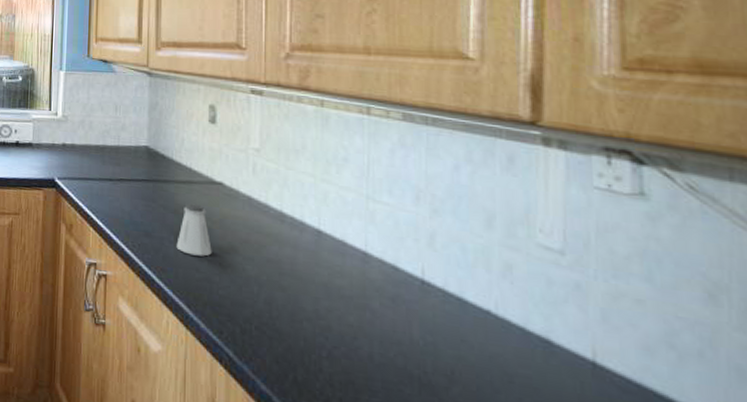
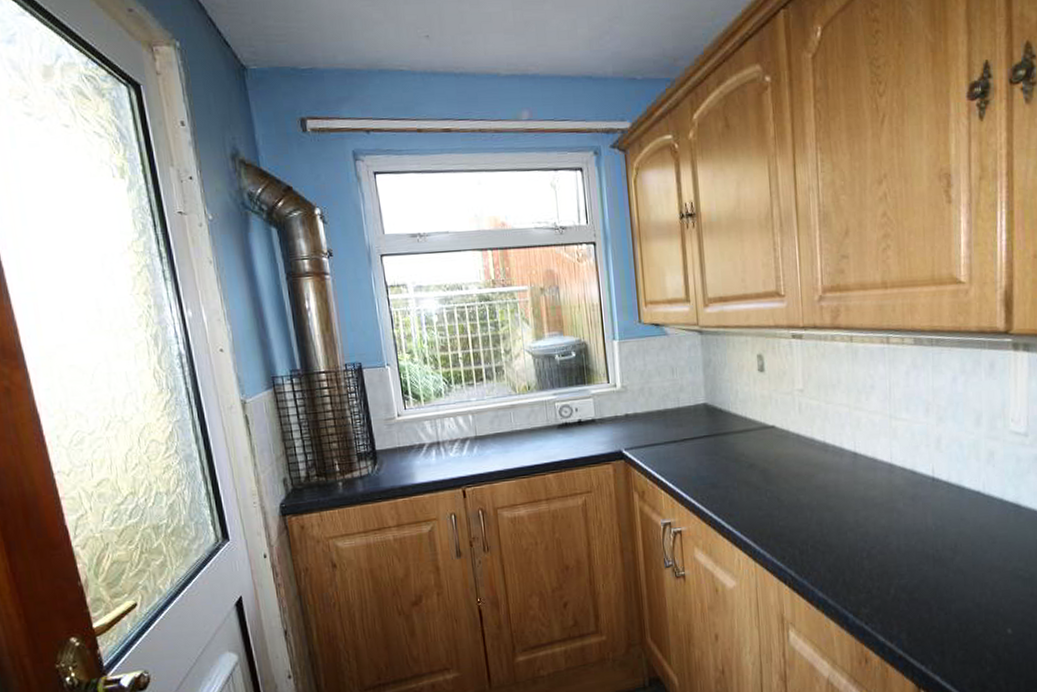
saltshaker: present [176,203,212,257] -> none [740,449,771,497]

